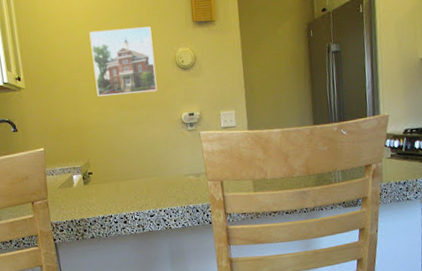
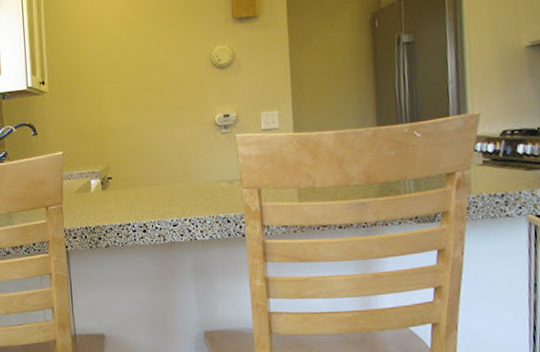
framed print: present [89,27,157,97] -> none [118,25,189,100]

